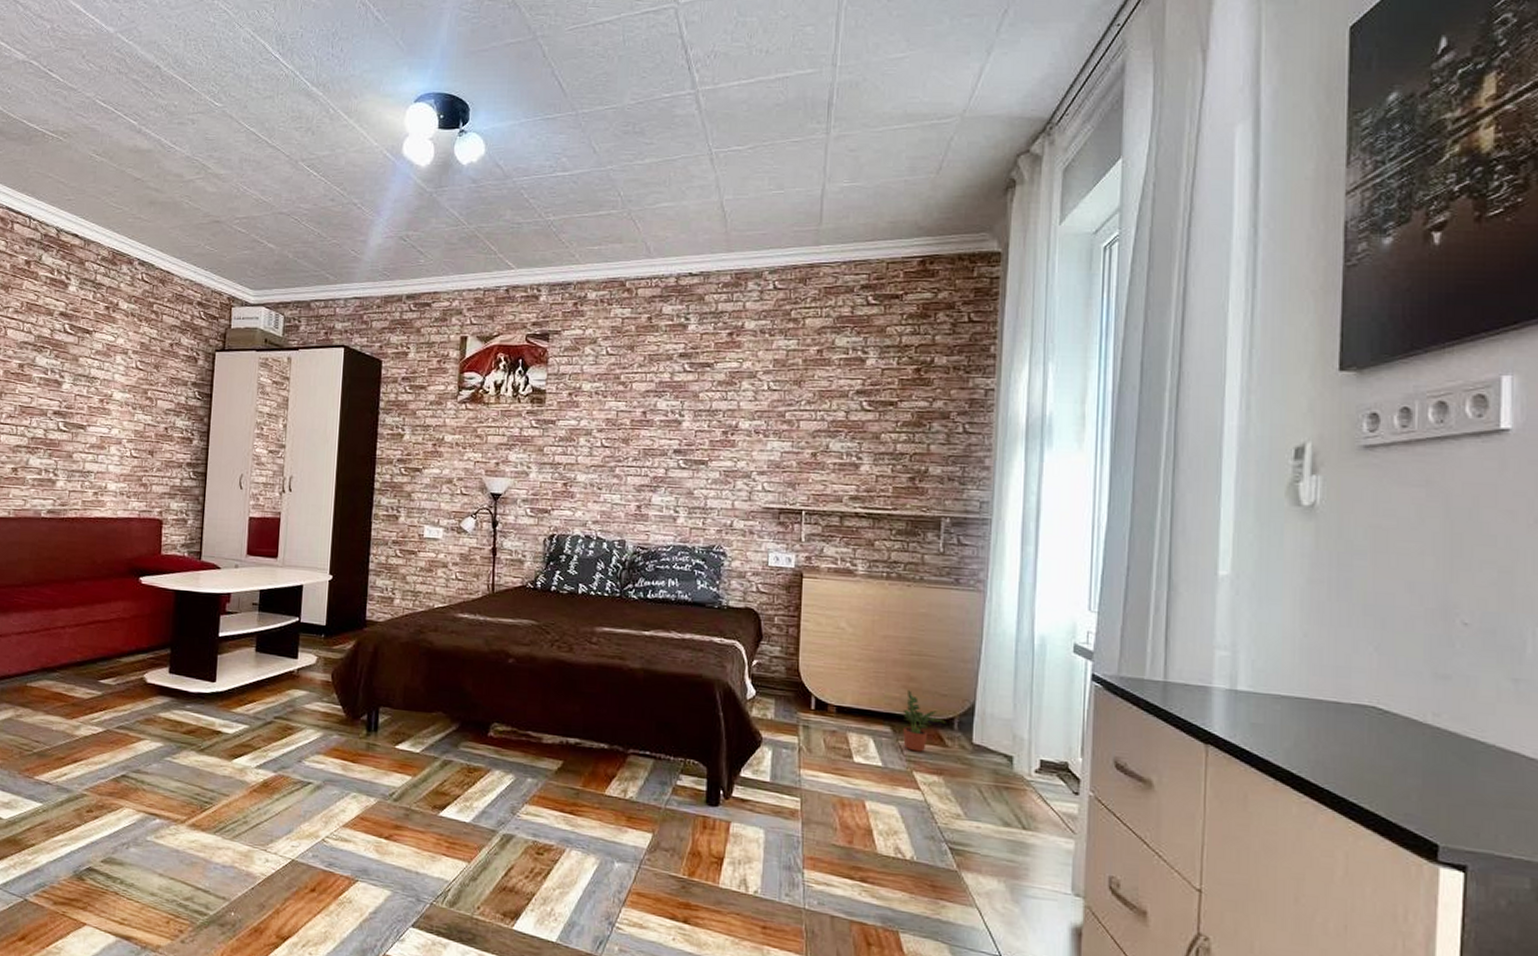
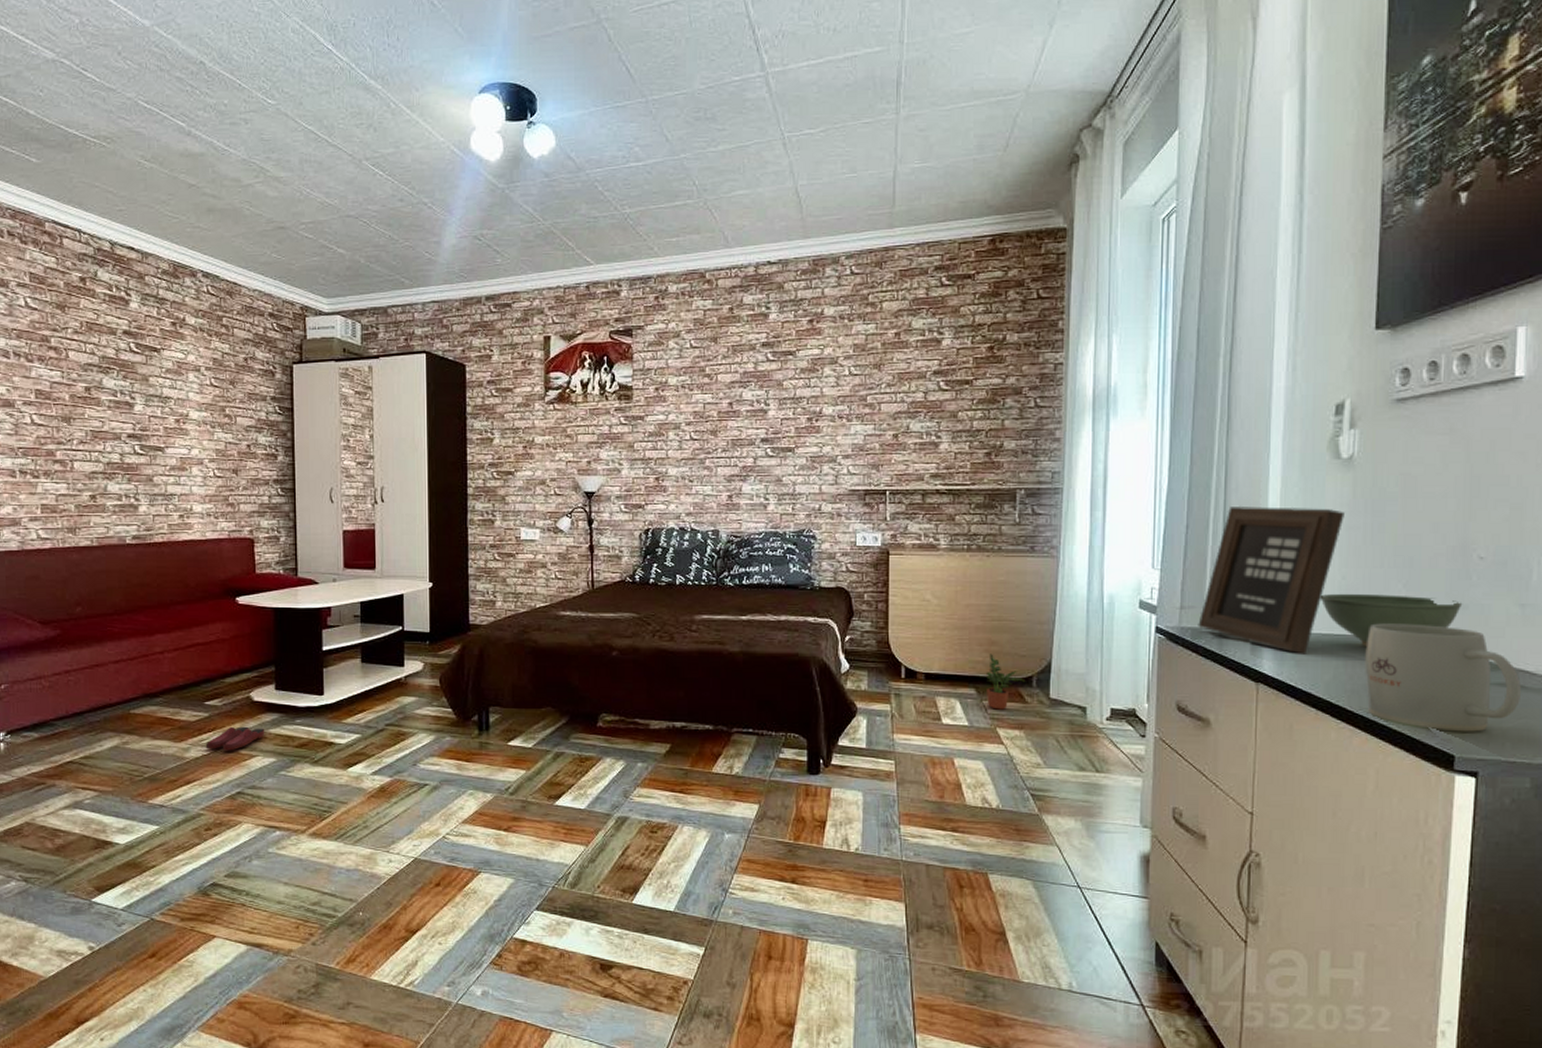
slippers: none [97,708,155,732] -> present [207,726,265,751]
picture frame: none [1139,549,1306,717] -> present [1198,505,1345,654]
bowl: none [1278,652,1445,713] -> present [1320,593,1463,646]
mug: none [1331,688,1518,820] -> present [1365,623,1522,732]

